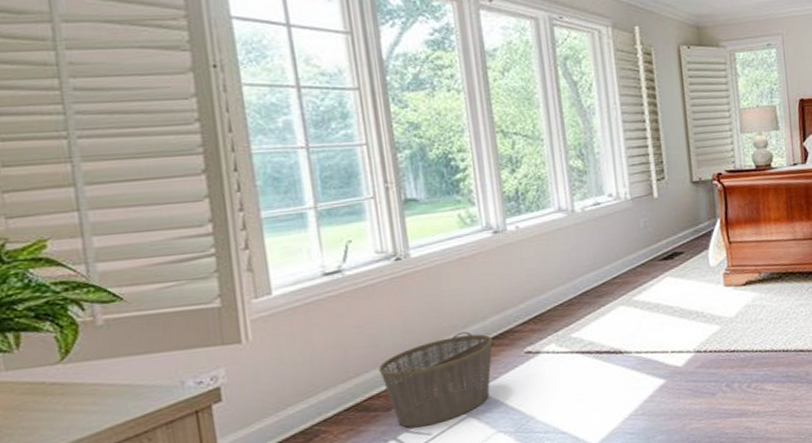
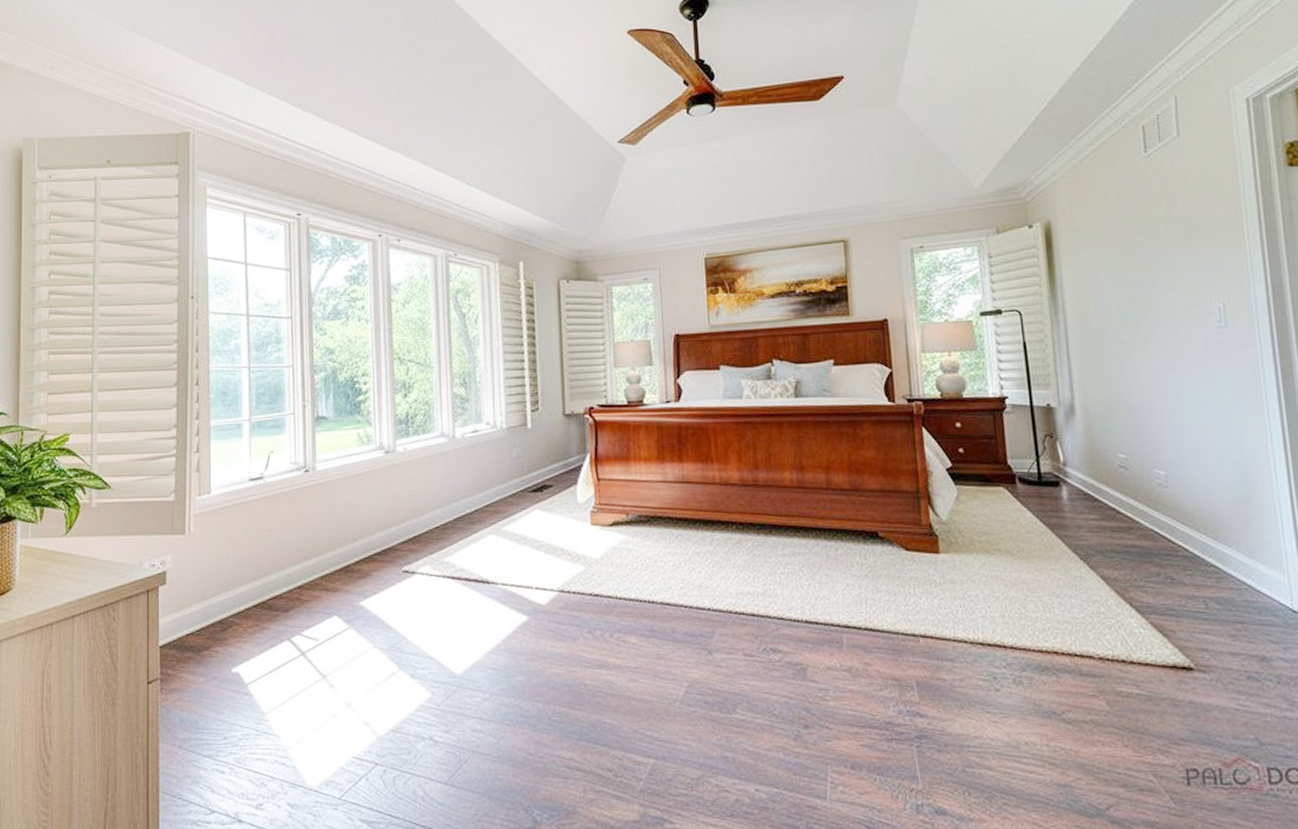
basket: present [379,331,493,428] -> none [283,544,376,632]

